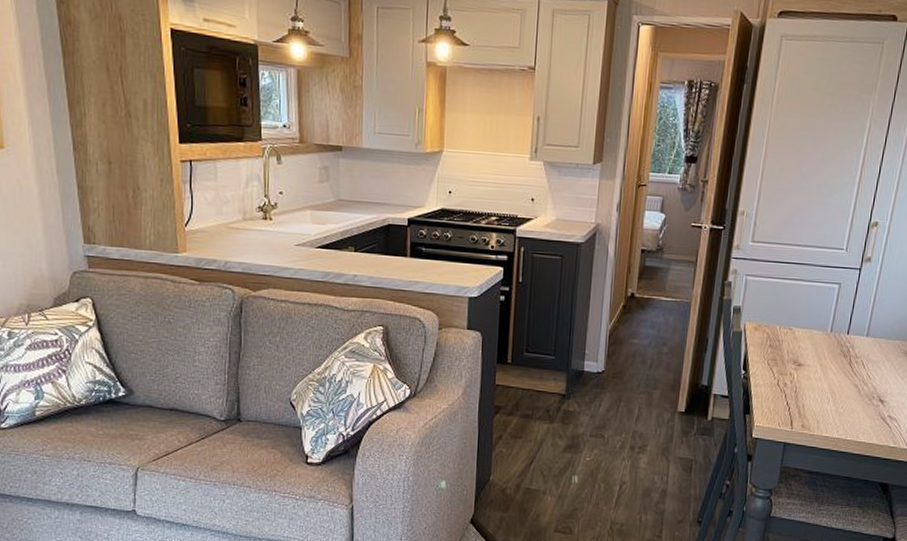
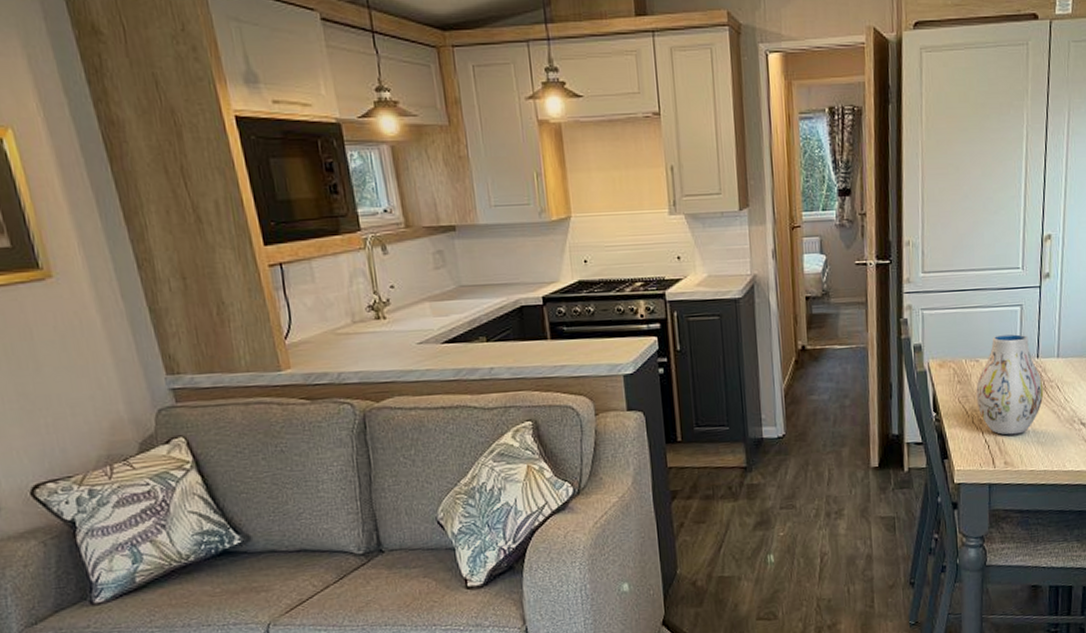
vase: none [784,308,849,402] -> present [976,334,1044,435]

